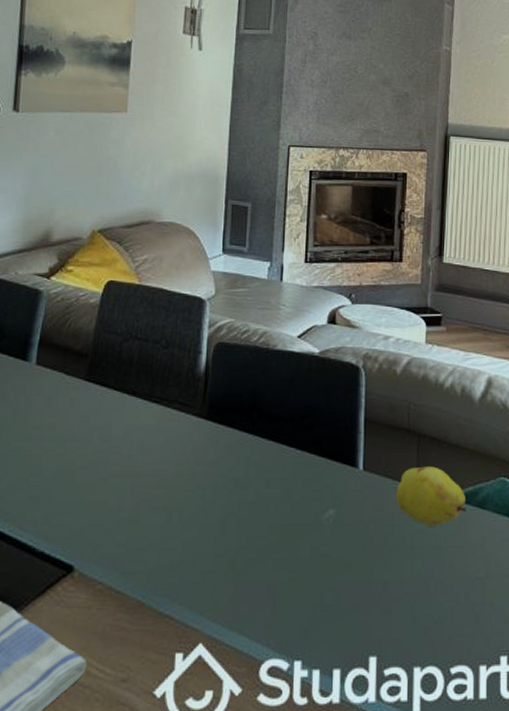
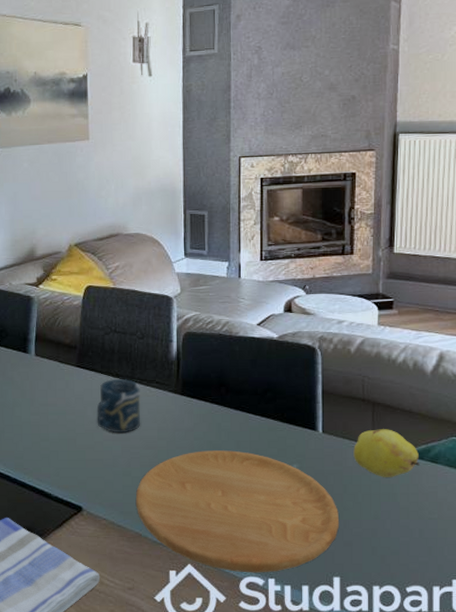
cup: none [103,398,159,468] -> present [96,379,141,434]
cutting board: none [140,491,379,654] -> present [135,450,340,573]

